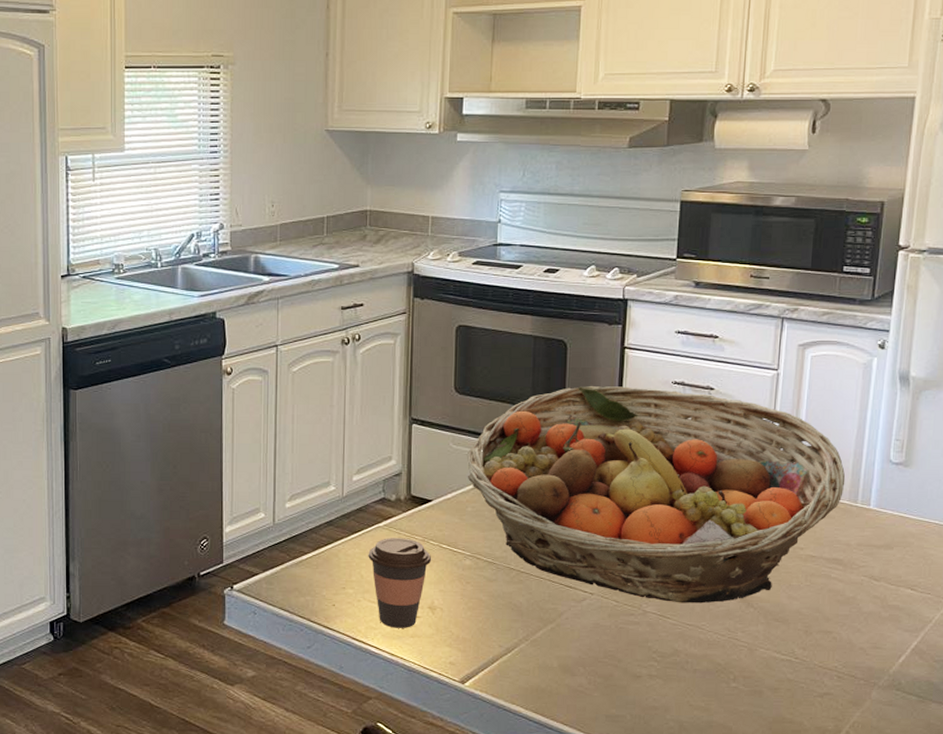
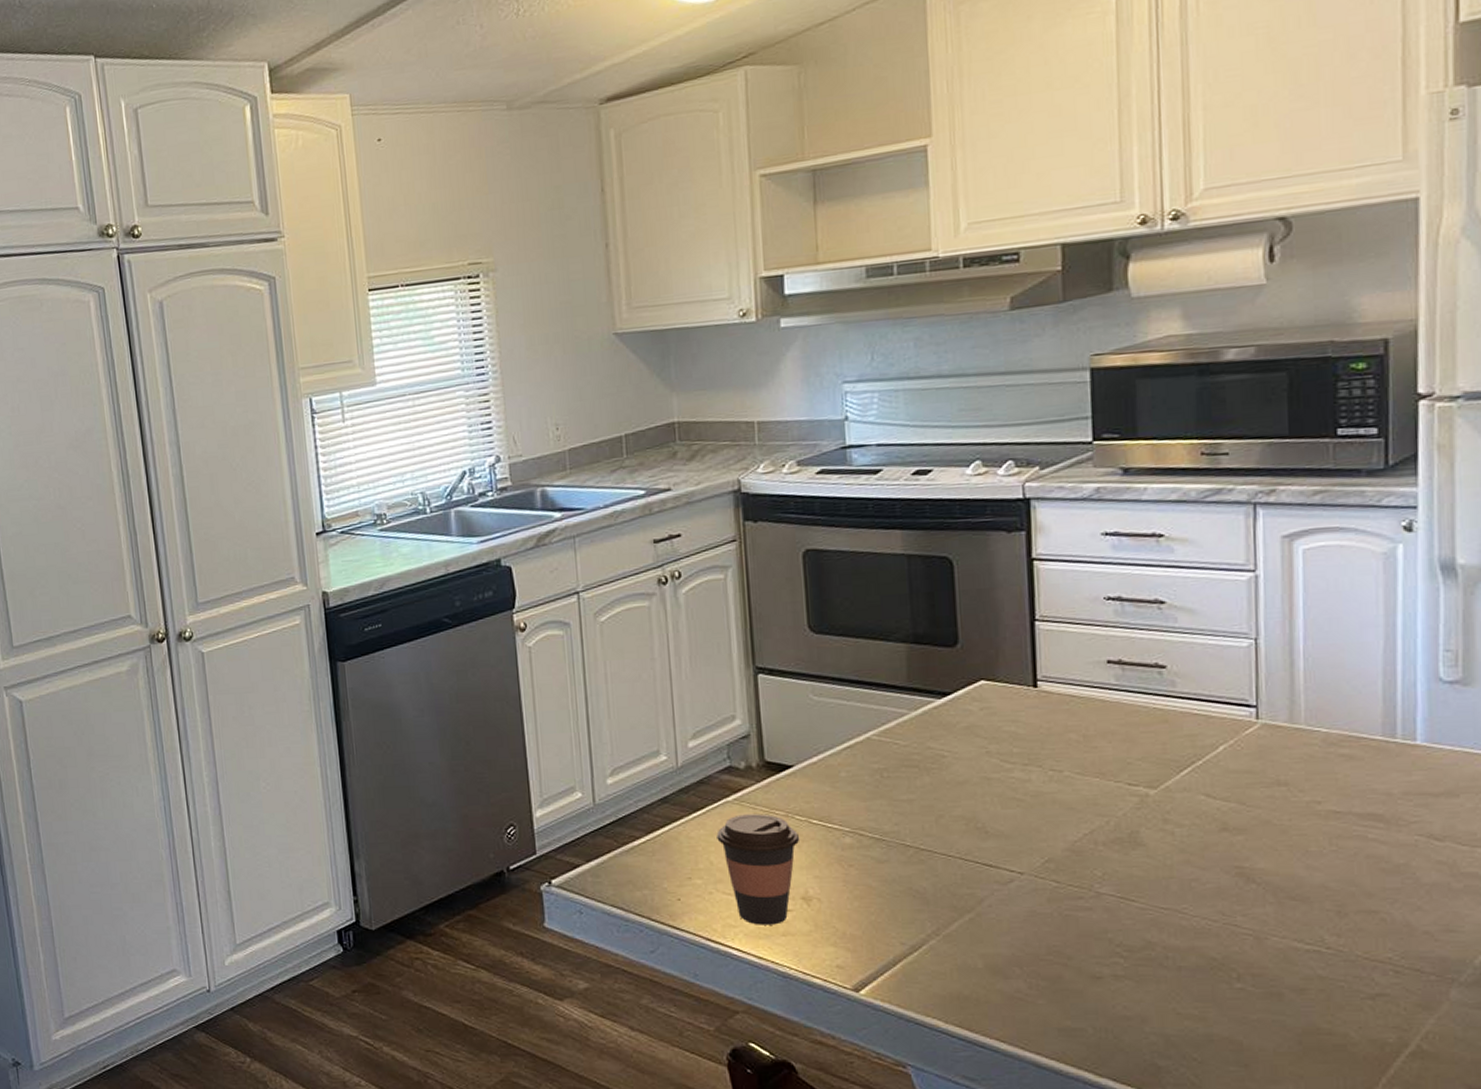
fruit basket: present [466,385,846,604] -> none [832,608,1374,881]

